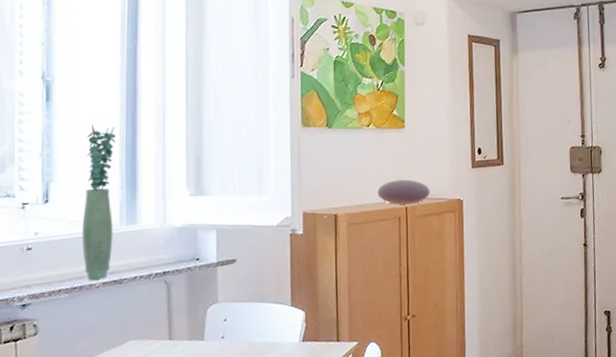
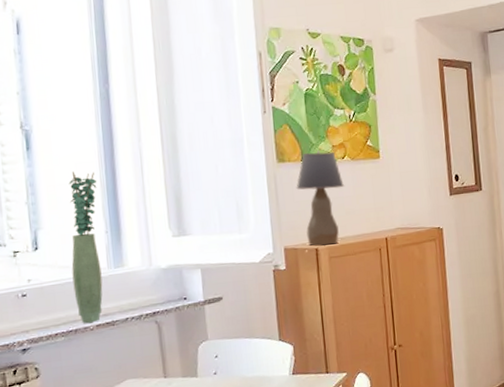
table lamp: none [319,117,369,212] -> present [296,150,345,247]
decorative bowl: present [377,179,430,205] -> none [356,210,409,236]

